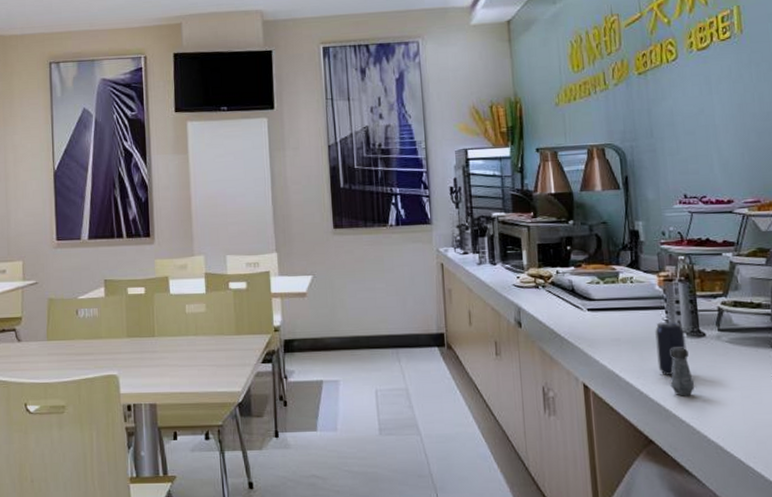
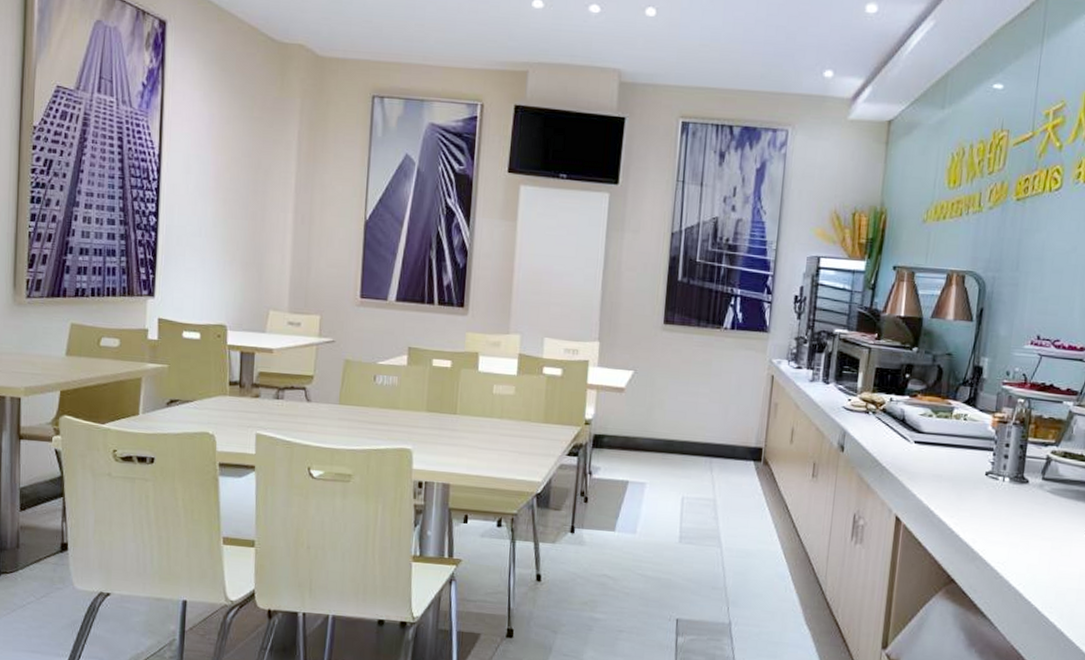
beverage can: present [655,322,688,376] -> none [974,464,1009,519]
salt shaker: present [670,347,695,396] -> none [983,490,1008,541]

